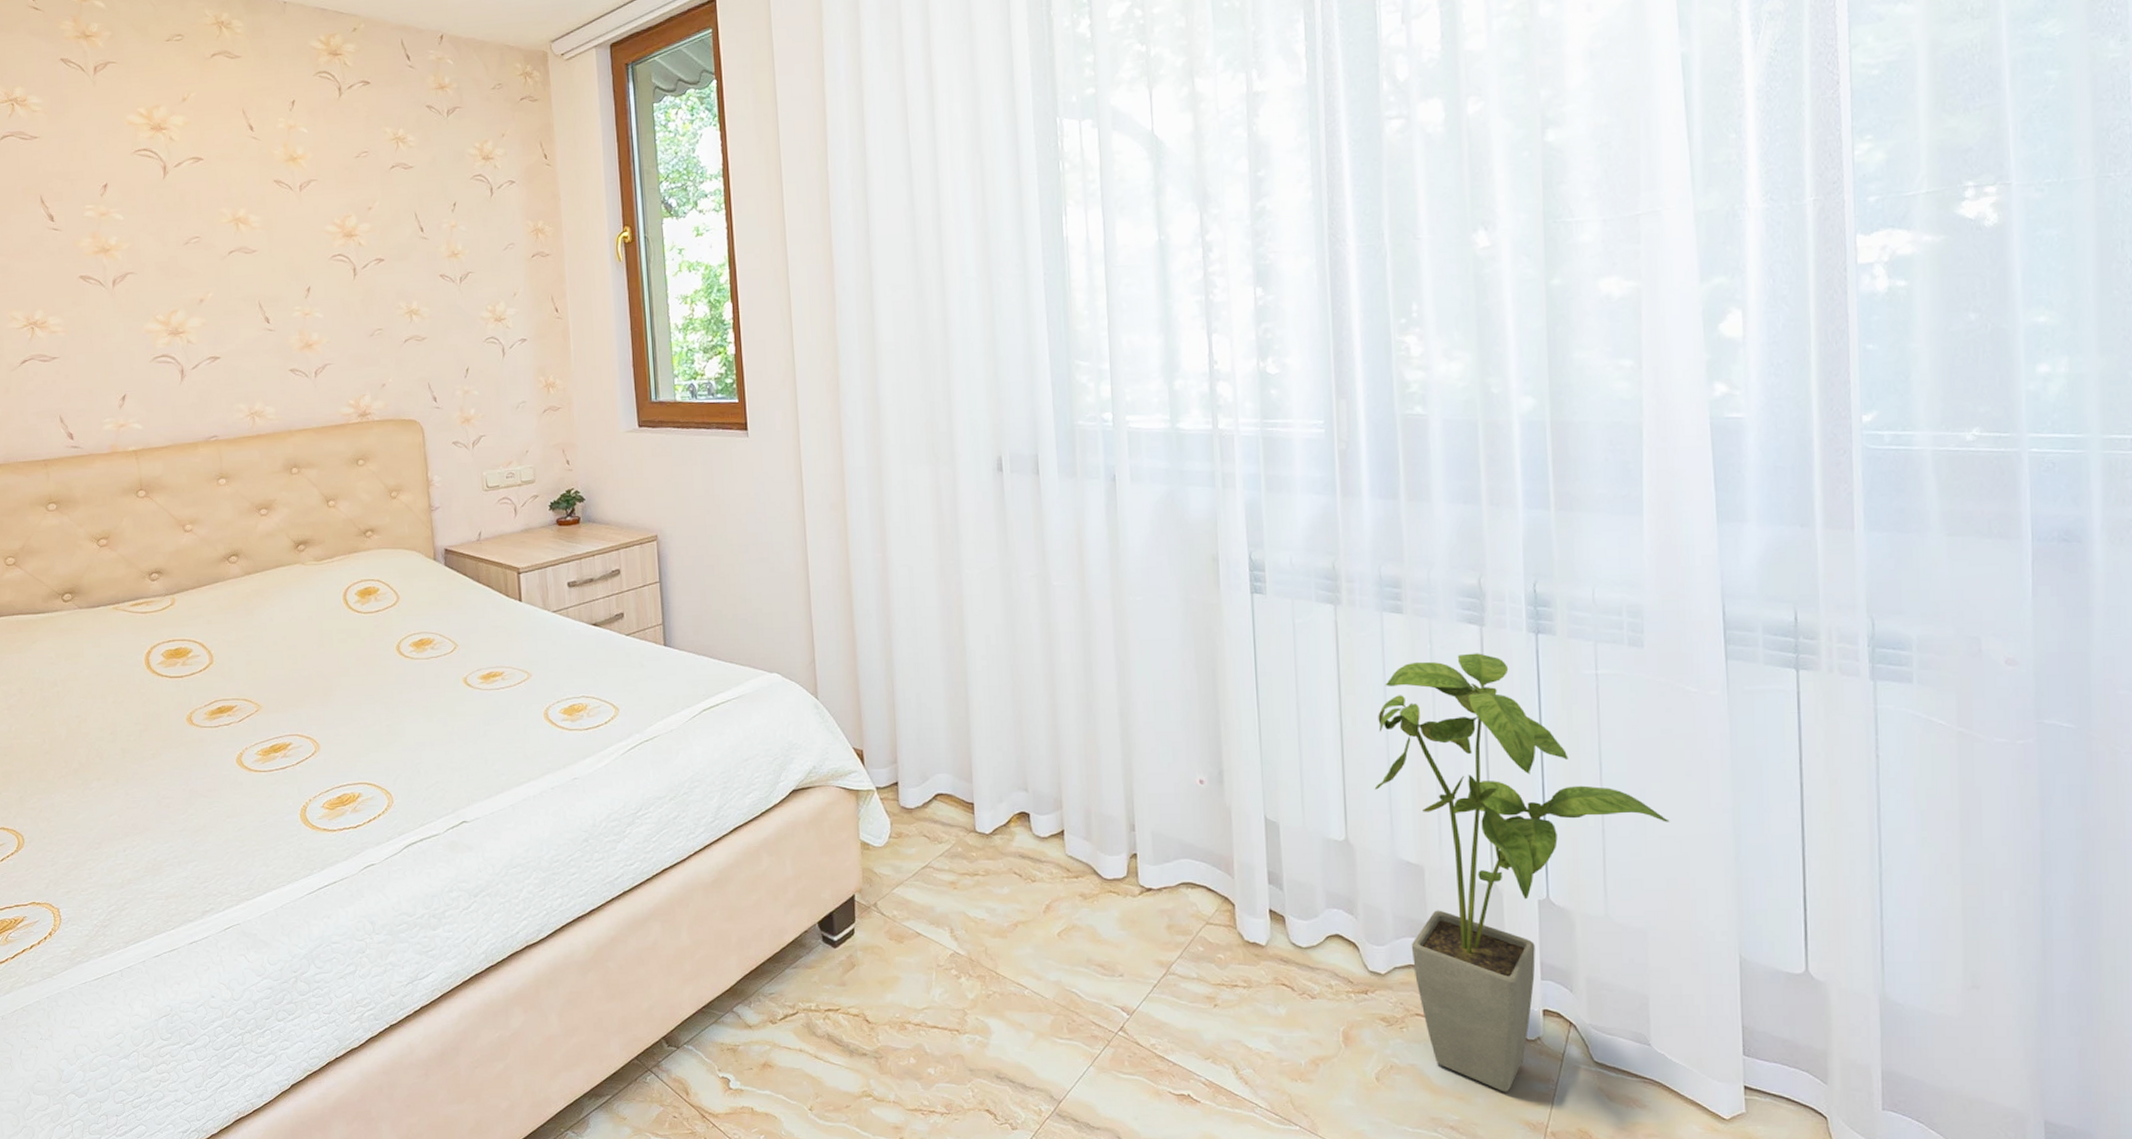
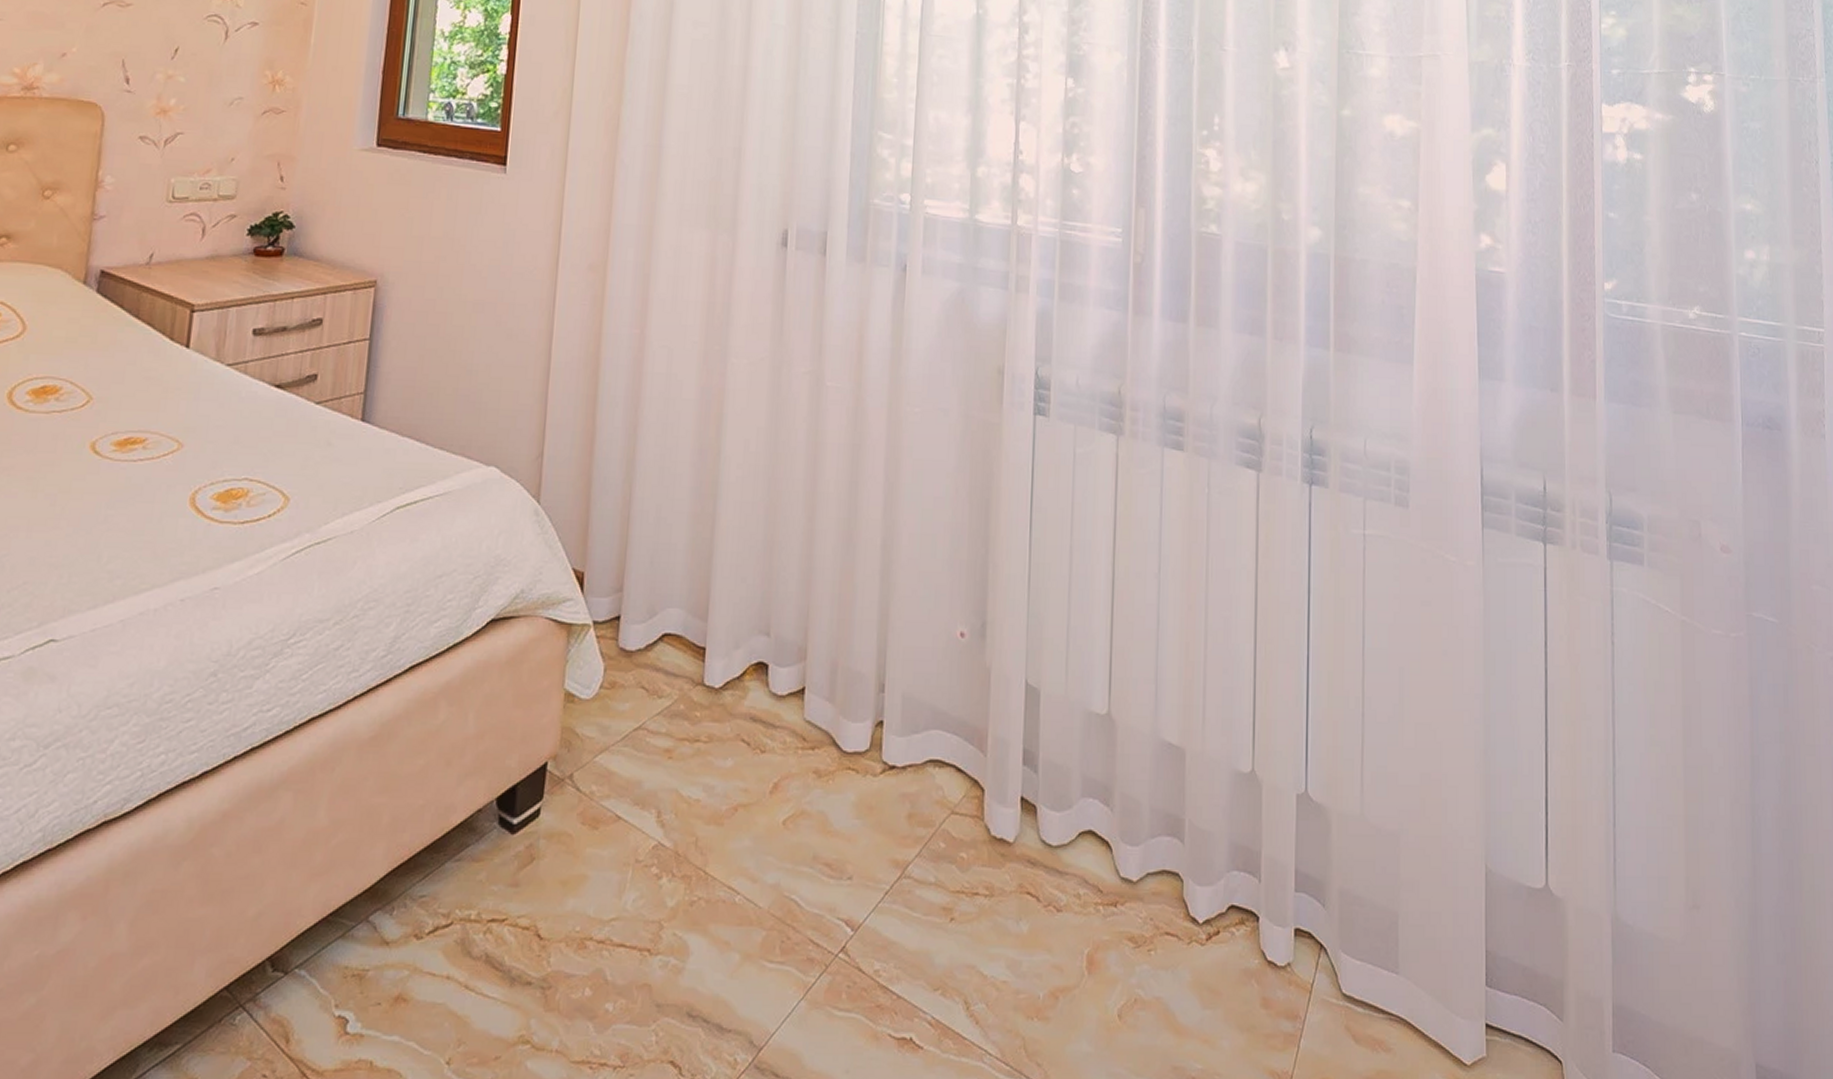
house plant: present [1374,653,1670,1092] -> none [1141,501,1426,1033]

